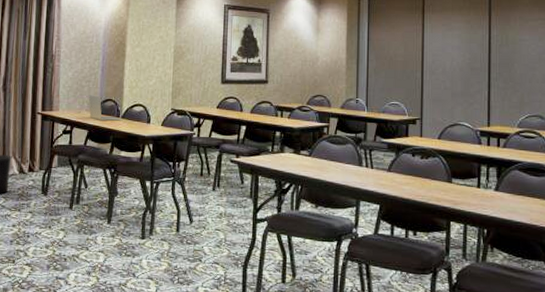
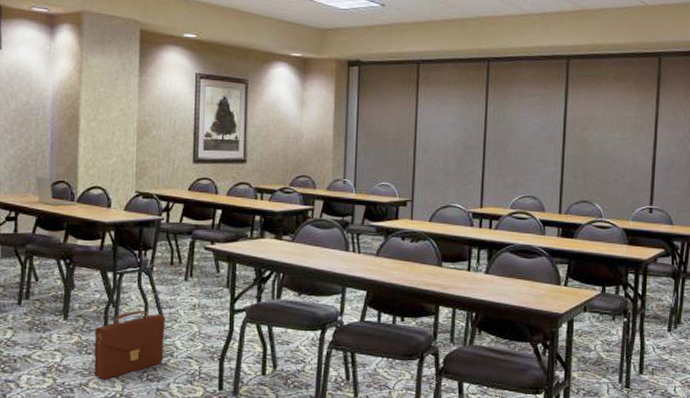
briefcase: none [131,216,195,281] -> present [94,310,165,380]

